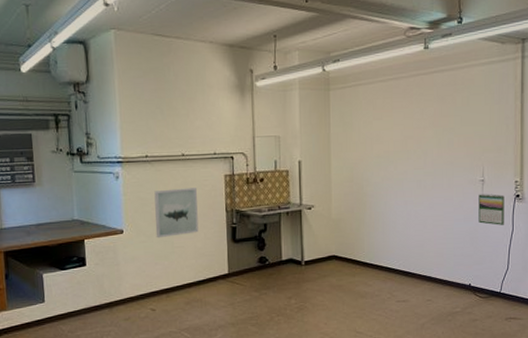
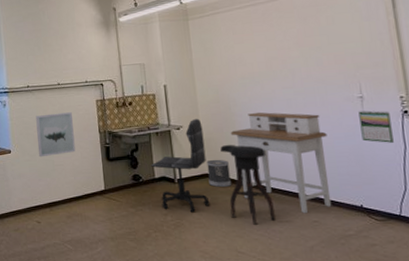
office chair: none [279,198,335,295] -> present [151,118,210,213]
wastebasket: none [335,240,356,270] -> present [206,159,231,188]
stool: none [349,225,394,305] -> present [220,144,276,225]
desk: none [360,192,449,293] -> present [230,112,332,214]

